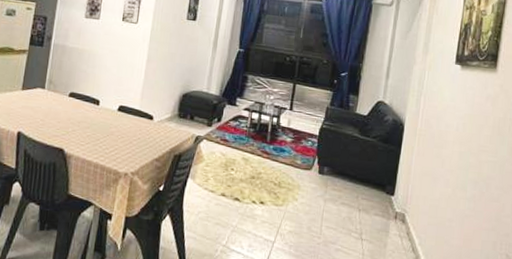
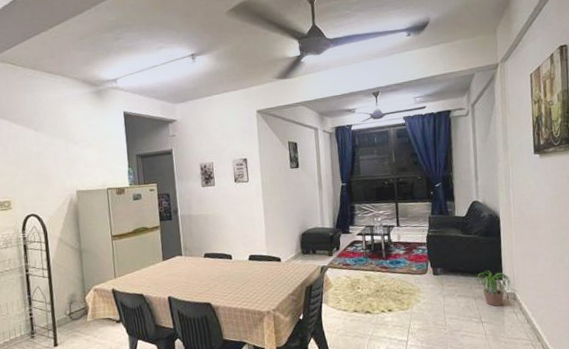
potted plant: none [366,181,403,225] -> present [477,270,513,307]

